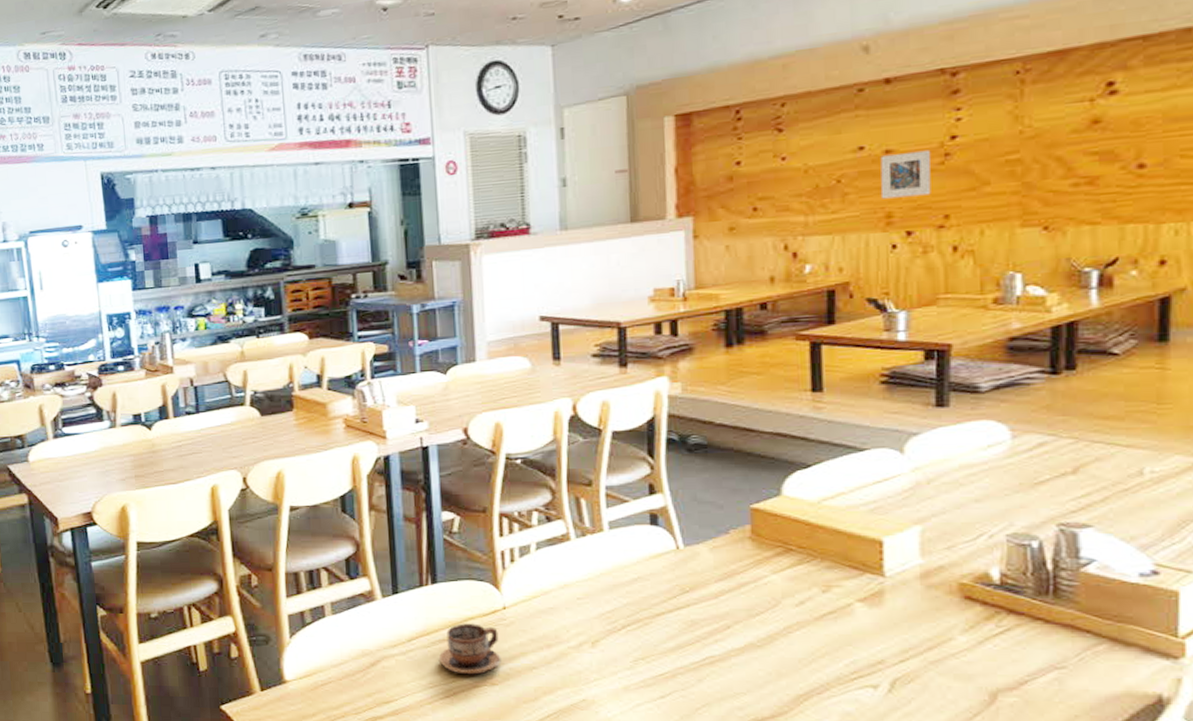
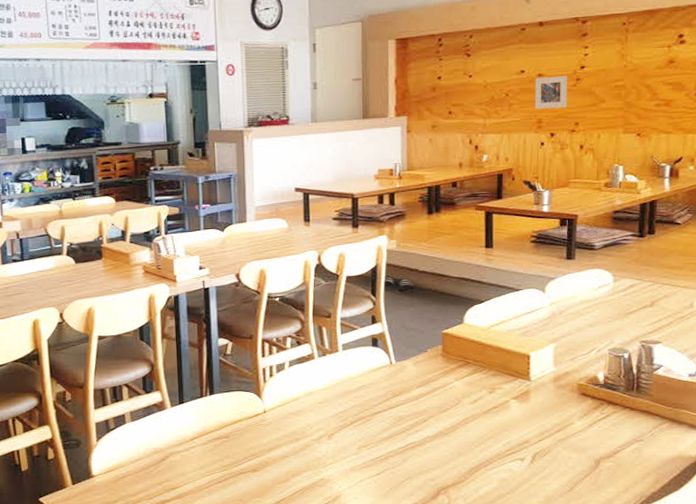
cup: present [438,623,502,675] -> none [214,424,262,464]

